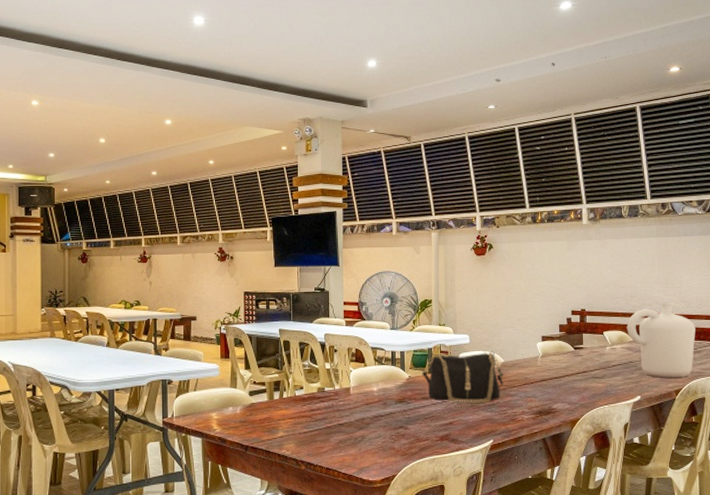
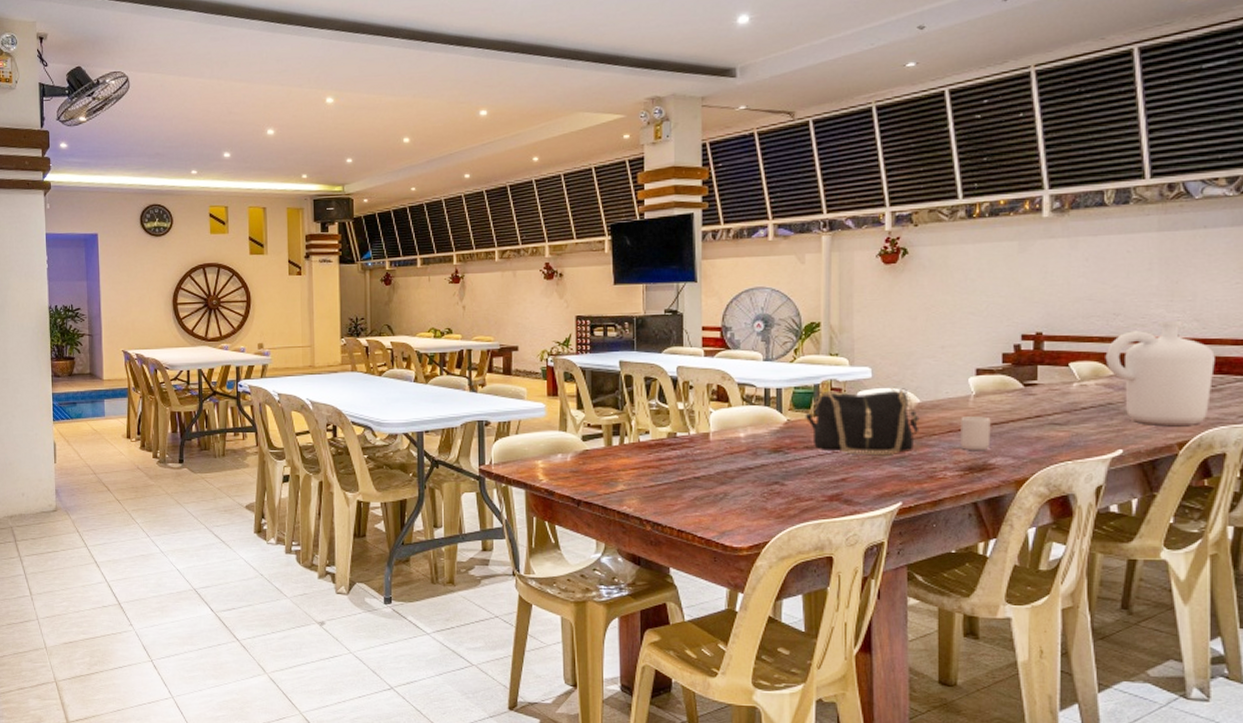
cup: none [532,372,553,399] -> present [960,416,991,451]

